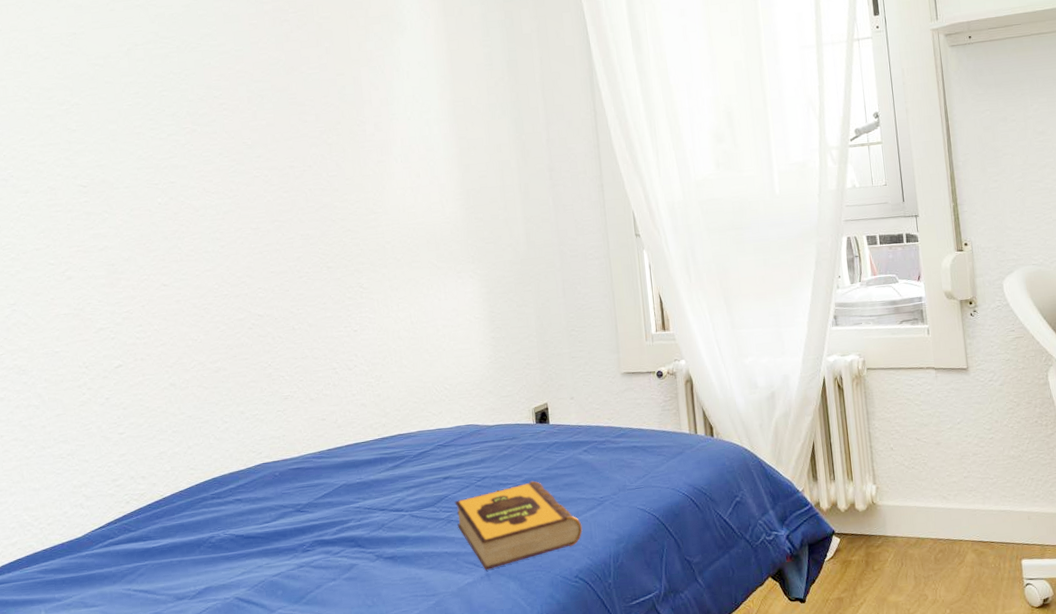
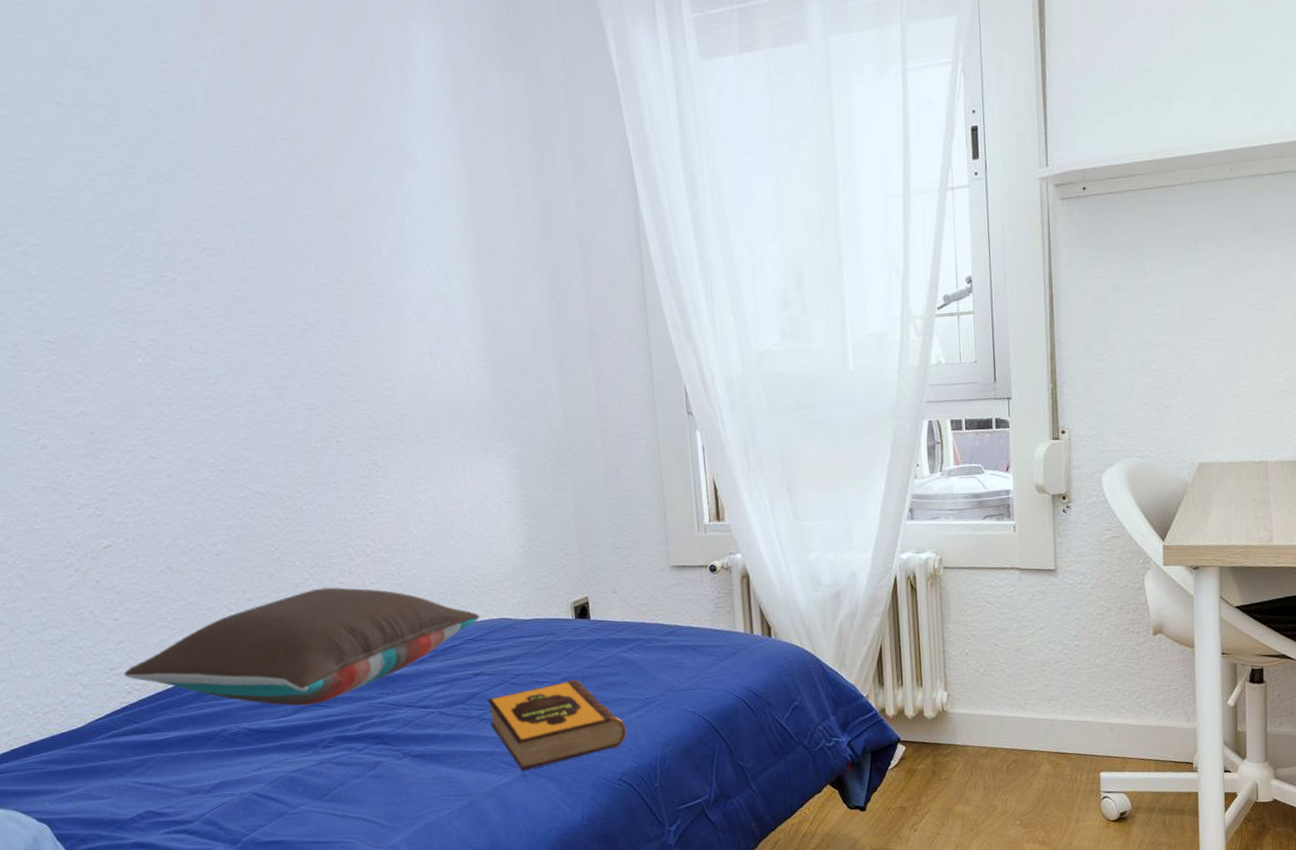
pillow: none [124,399,450,512] -> present [124,587,480,706]

